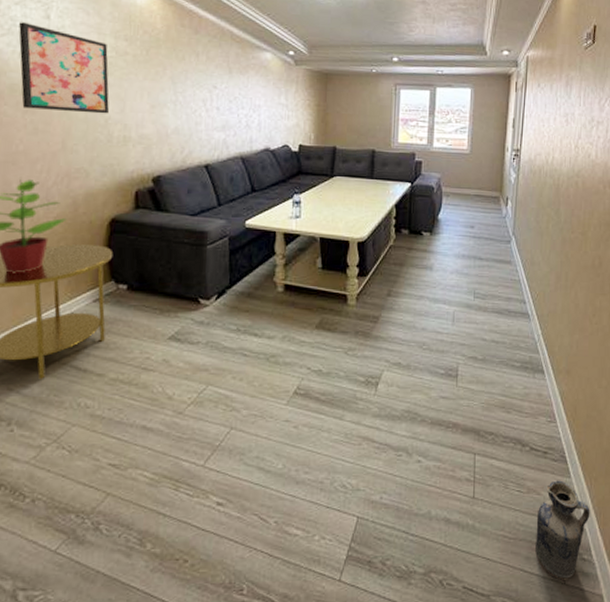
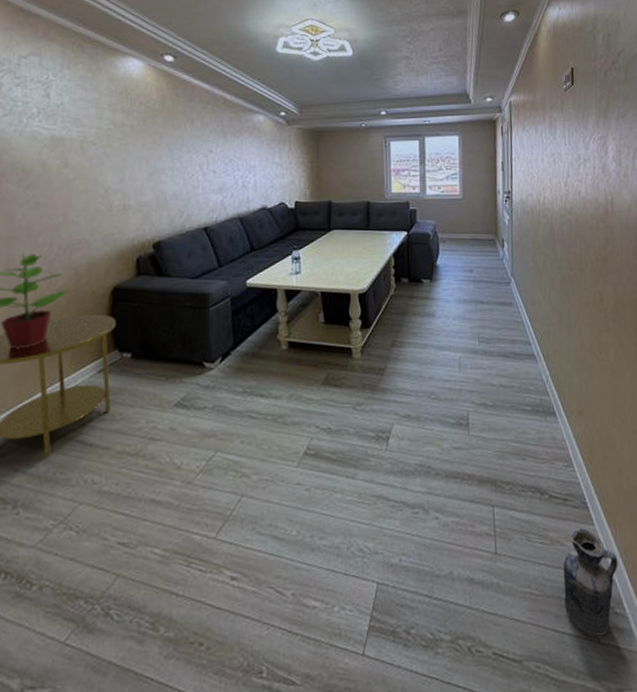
wall art: present [18,22,109,114] -> none [20,102,109,185]

